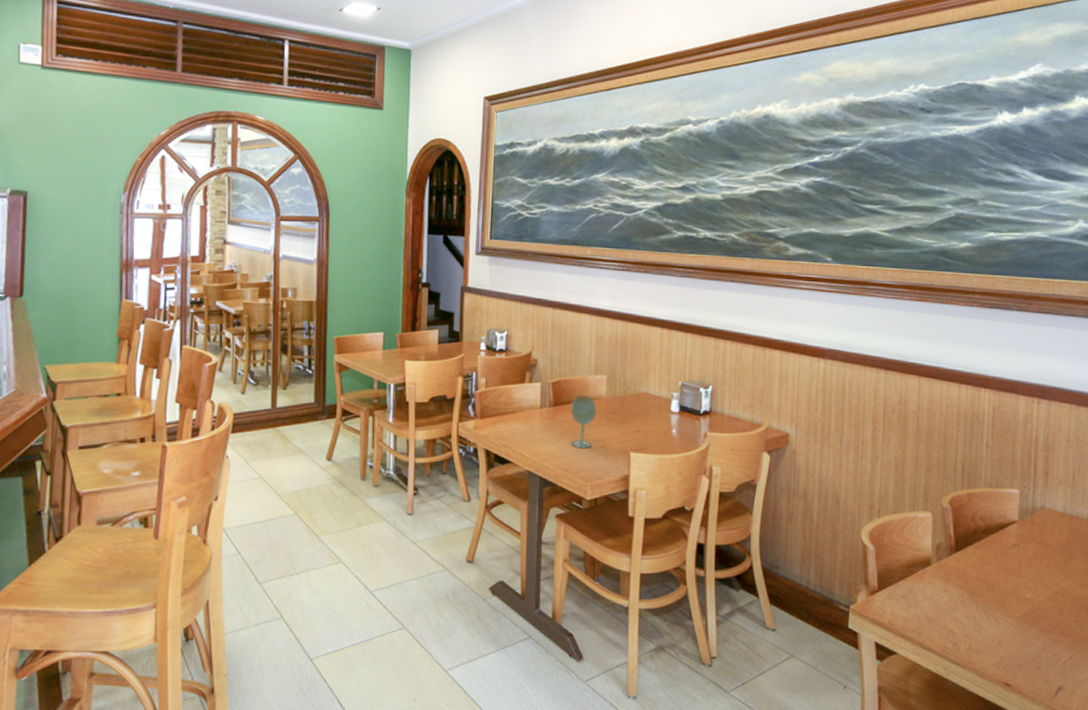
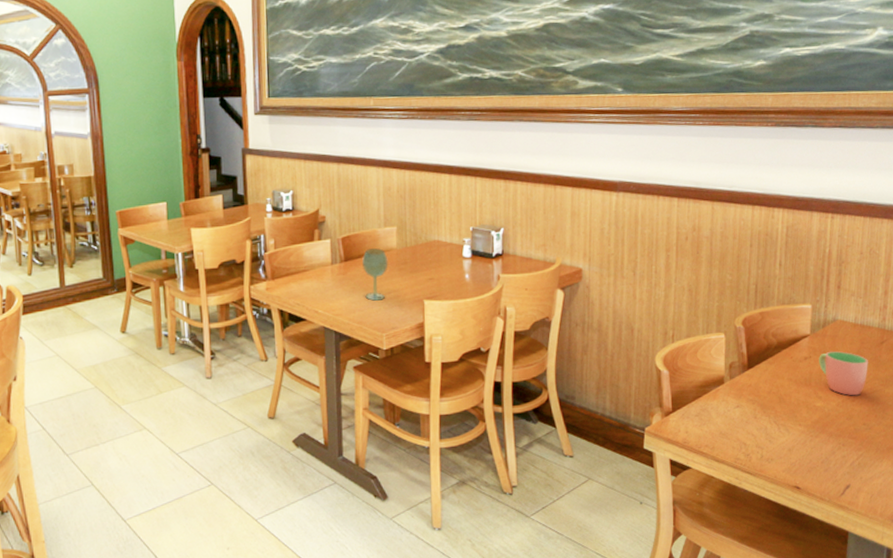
cup: none [1028,540,1078,590] -> present [819,351,868,396]

